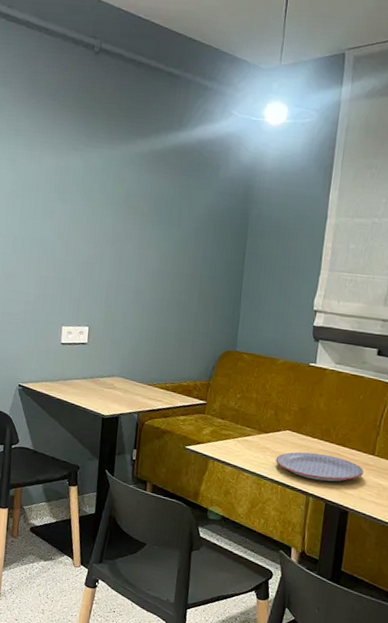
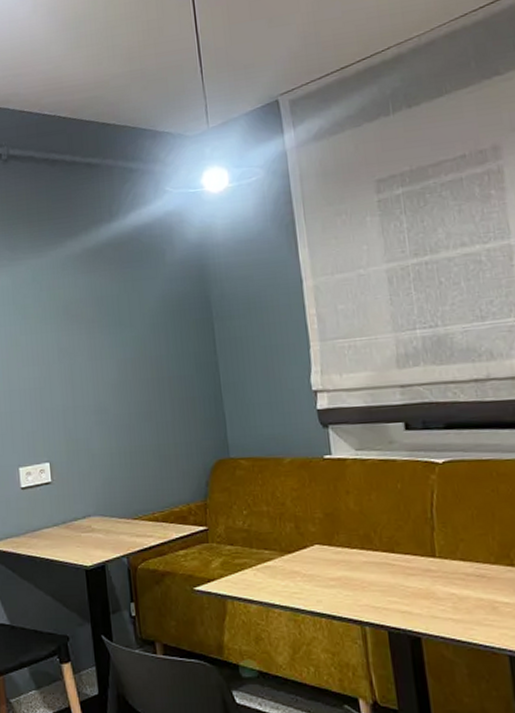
plate: present [275,452,364,482] -> none [310,567,429,603]

